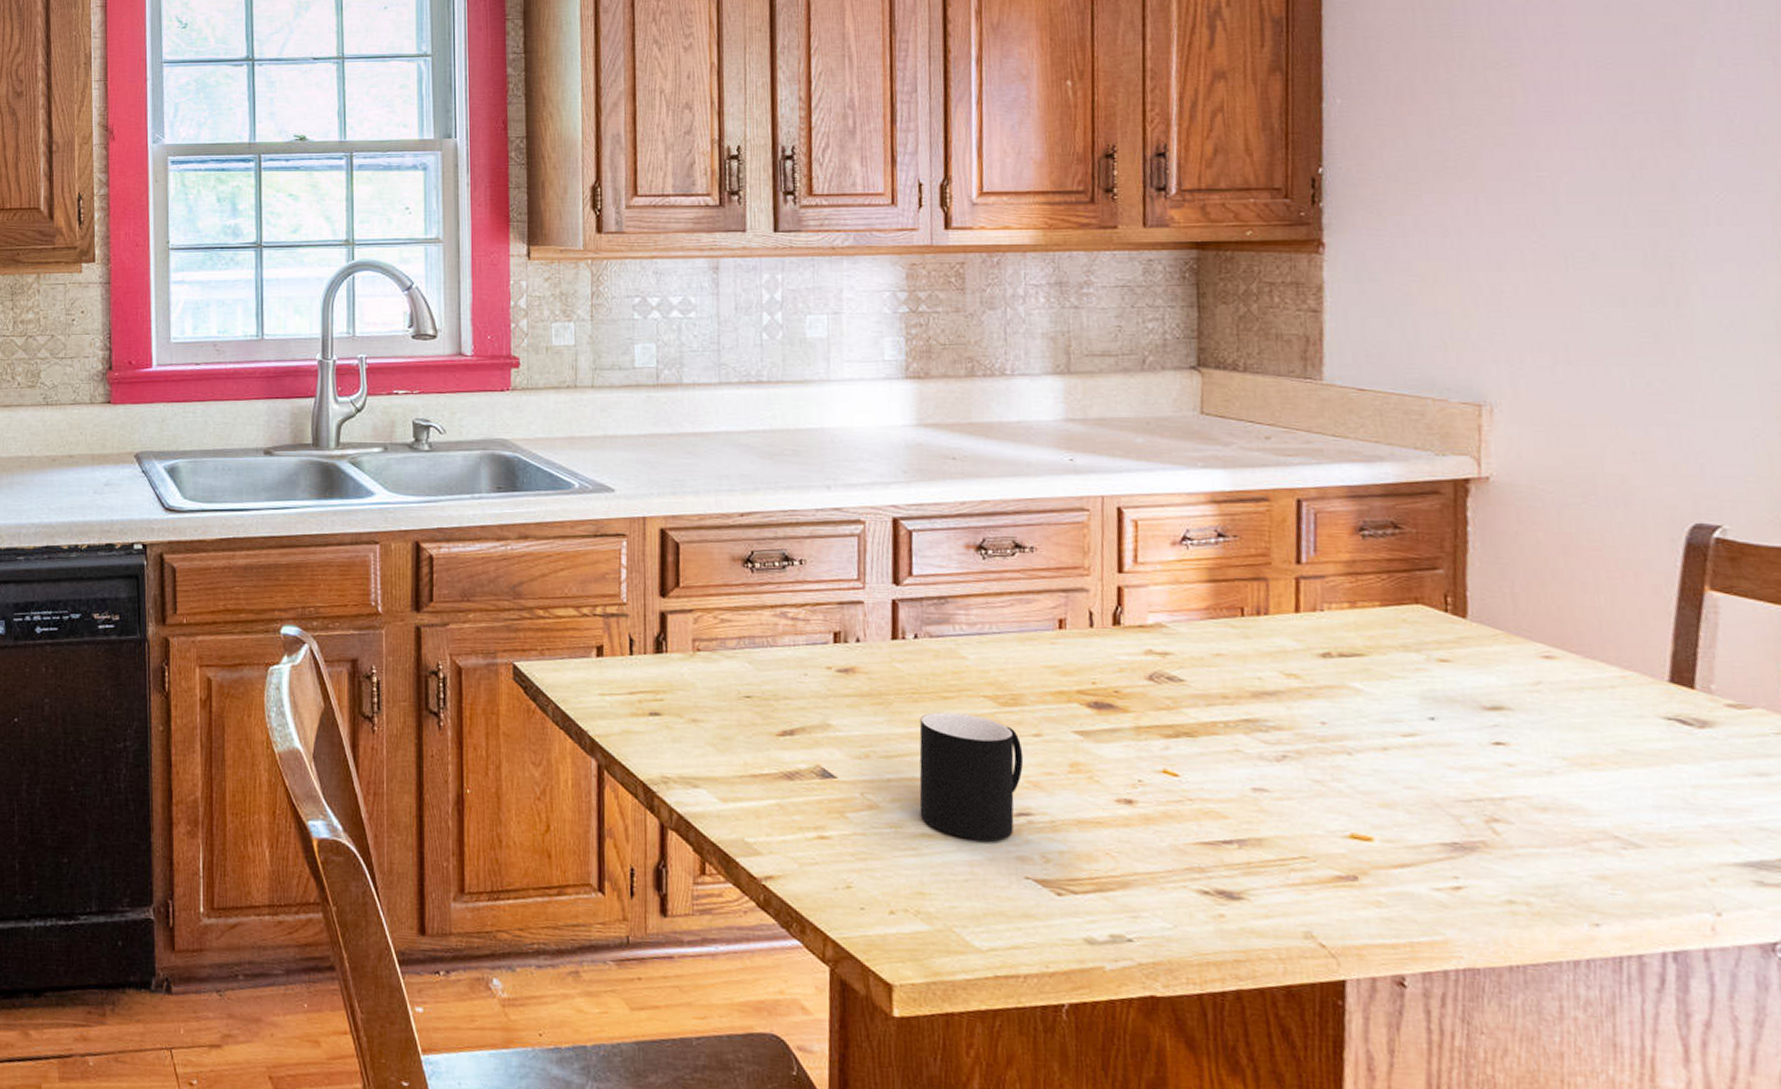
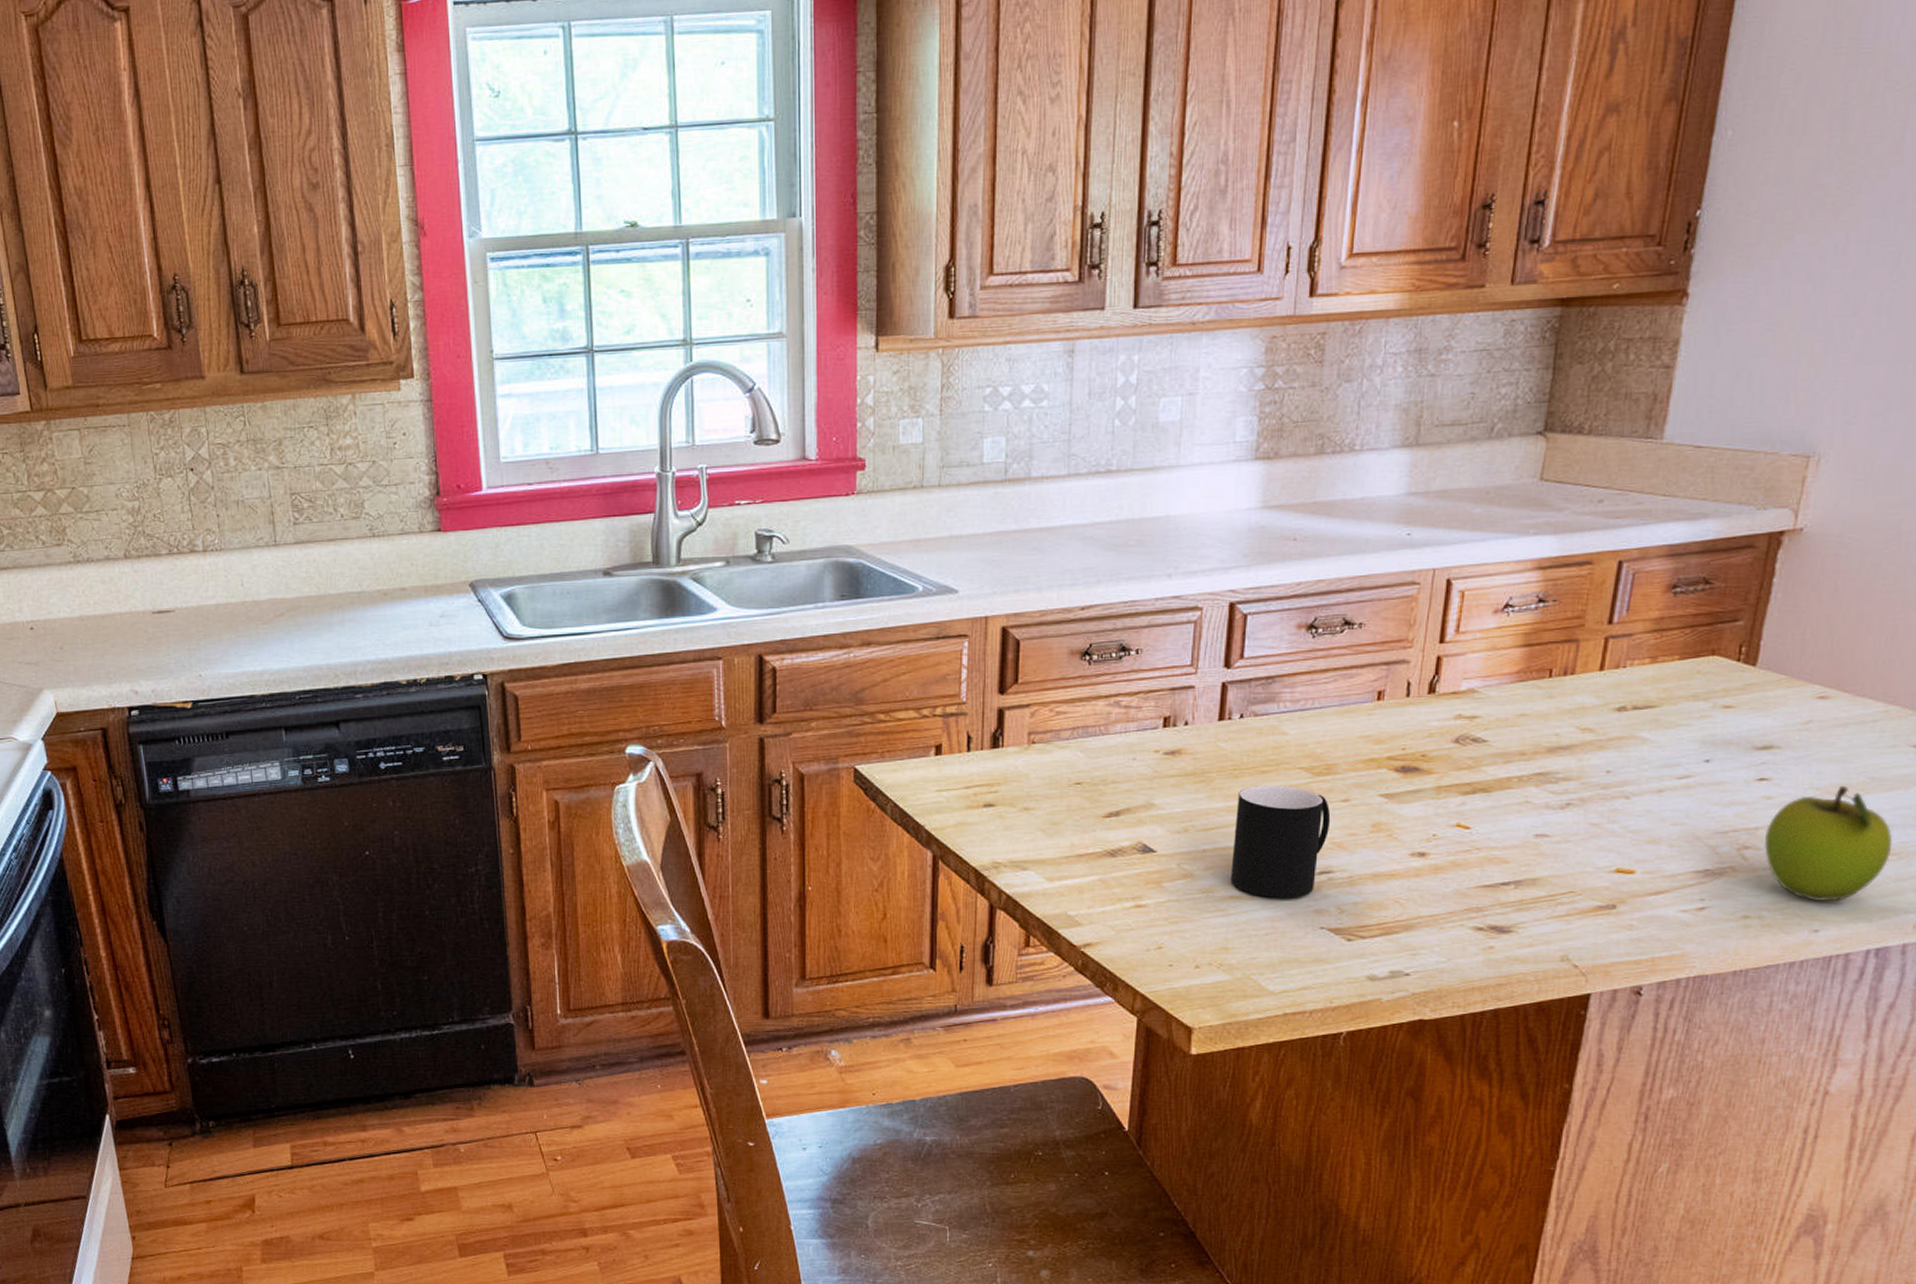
fruit: none [1514,756,1666,891] -> present [1763,785,1893,902]

